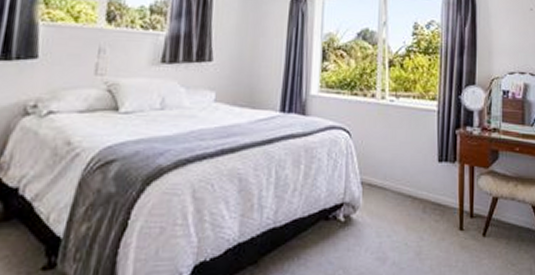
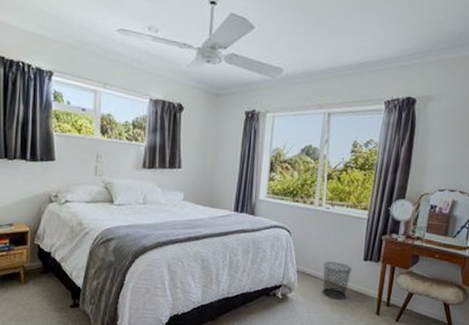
waste bin: none [391,166,427,216] -> present [322,261,353,300]

